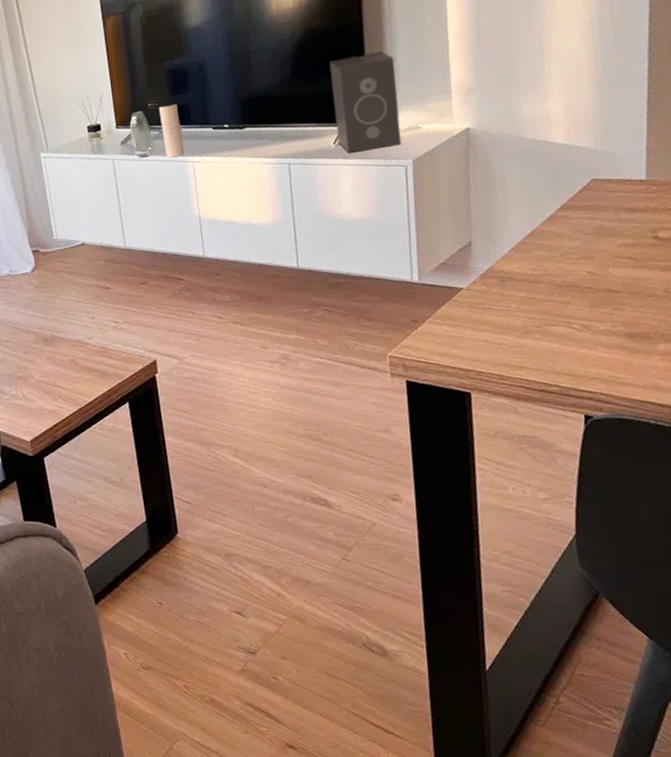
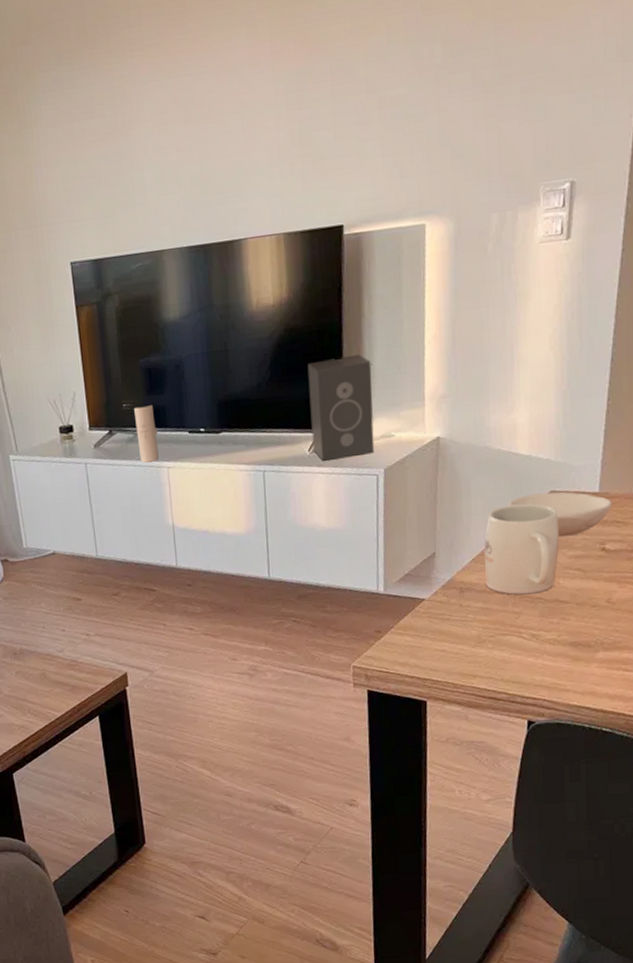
vase: present [129,110,153,159] -> none [103,411,128,463]
mug: none [523,191,607,284] -> present [483,503,560,595]
bowl: none [547,179,661,226] -> present [508,492,612,537]

